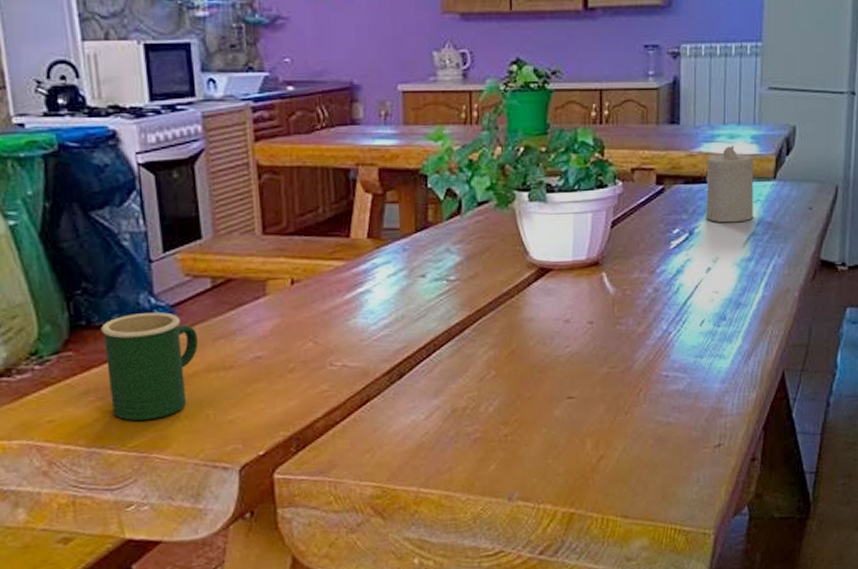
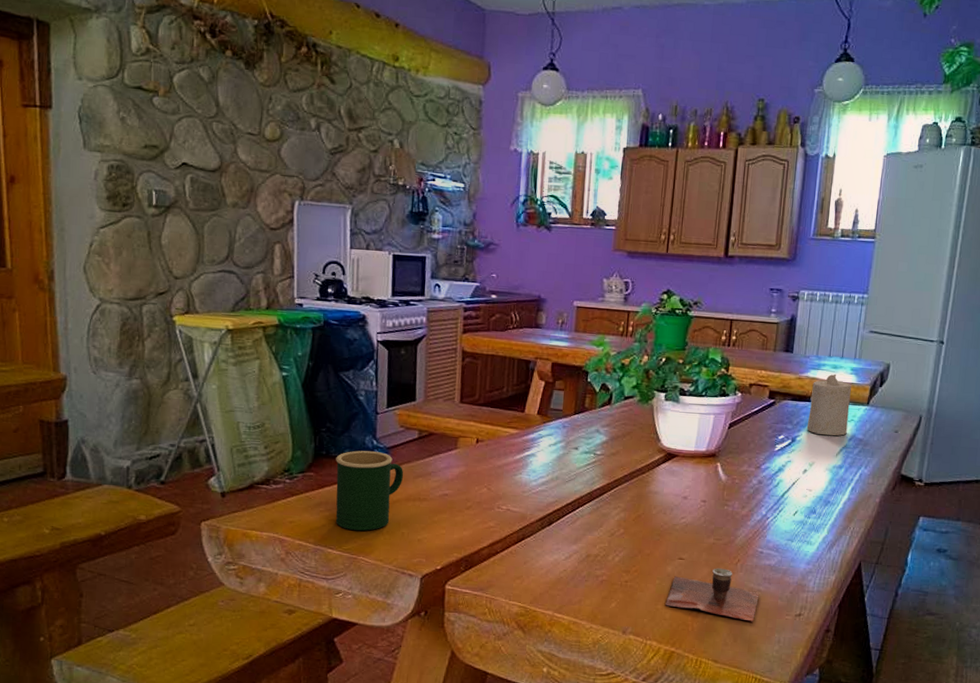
cup: none [557,402,669,463] -> present [665,568,759,622]

